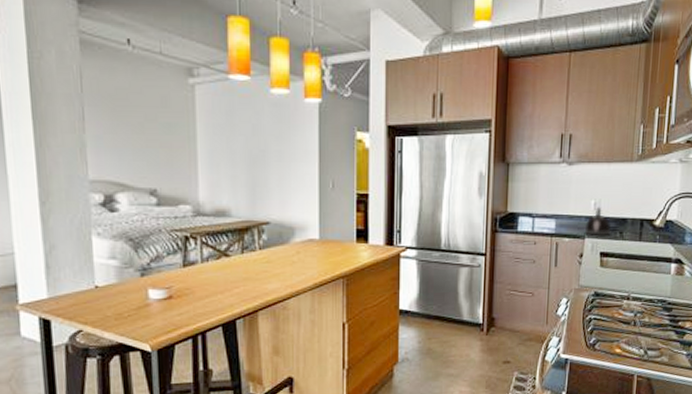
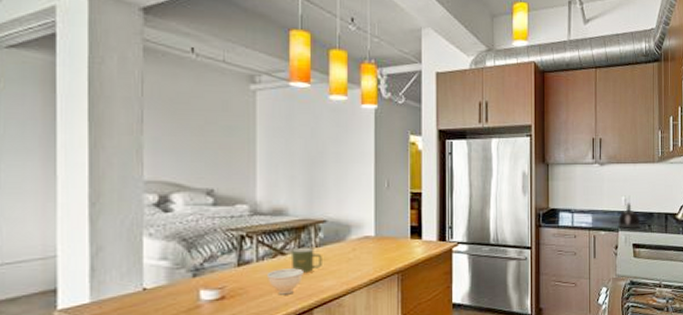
bowl: none [211,270,249,296] -> present [266,268,305,295]
mug: none [234,250,266,276] -> present [290,248,322,274]

